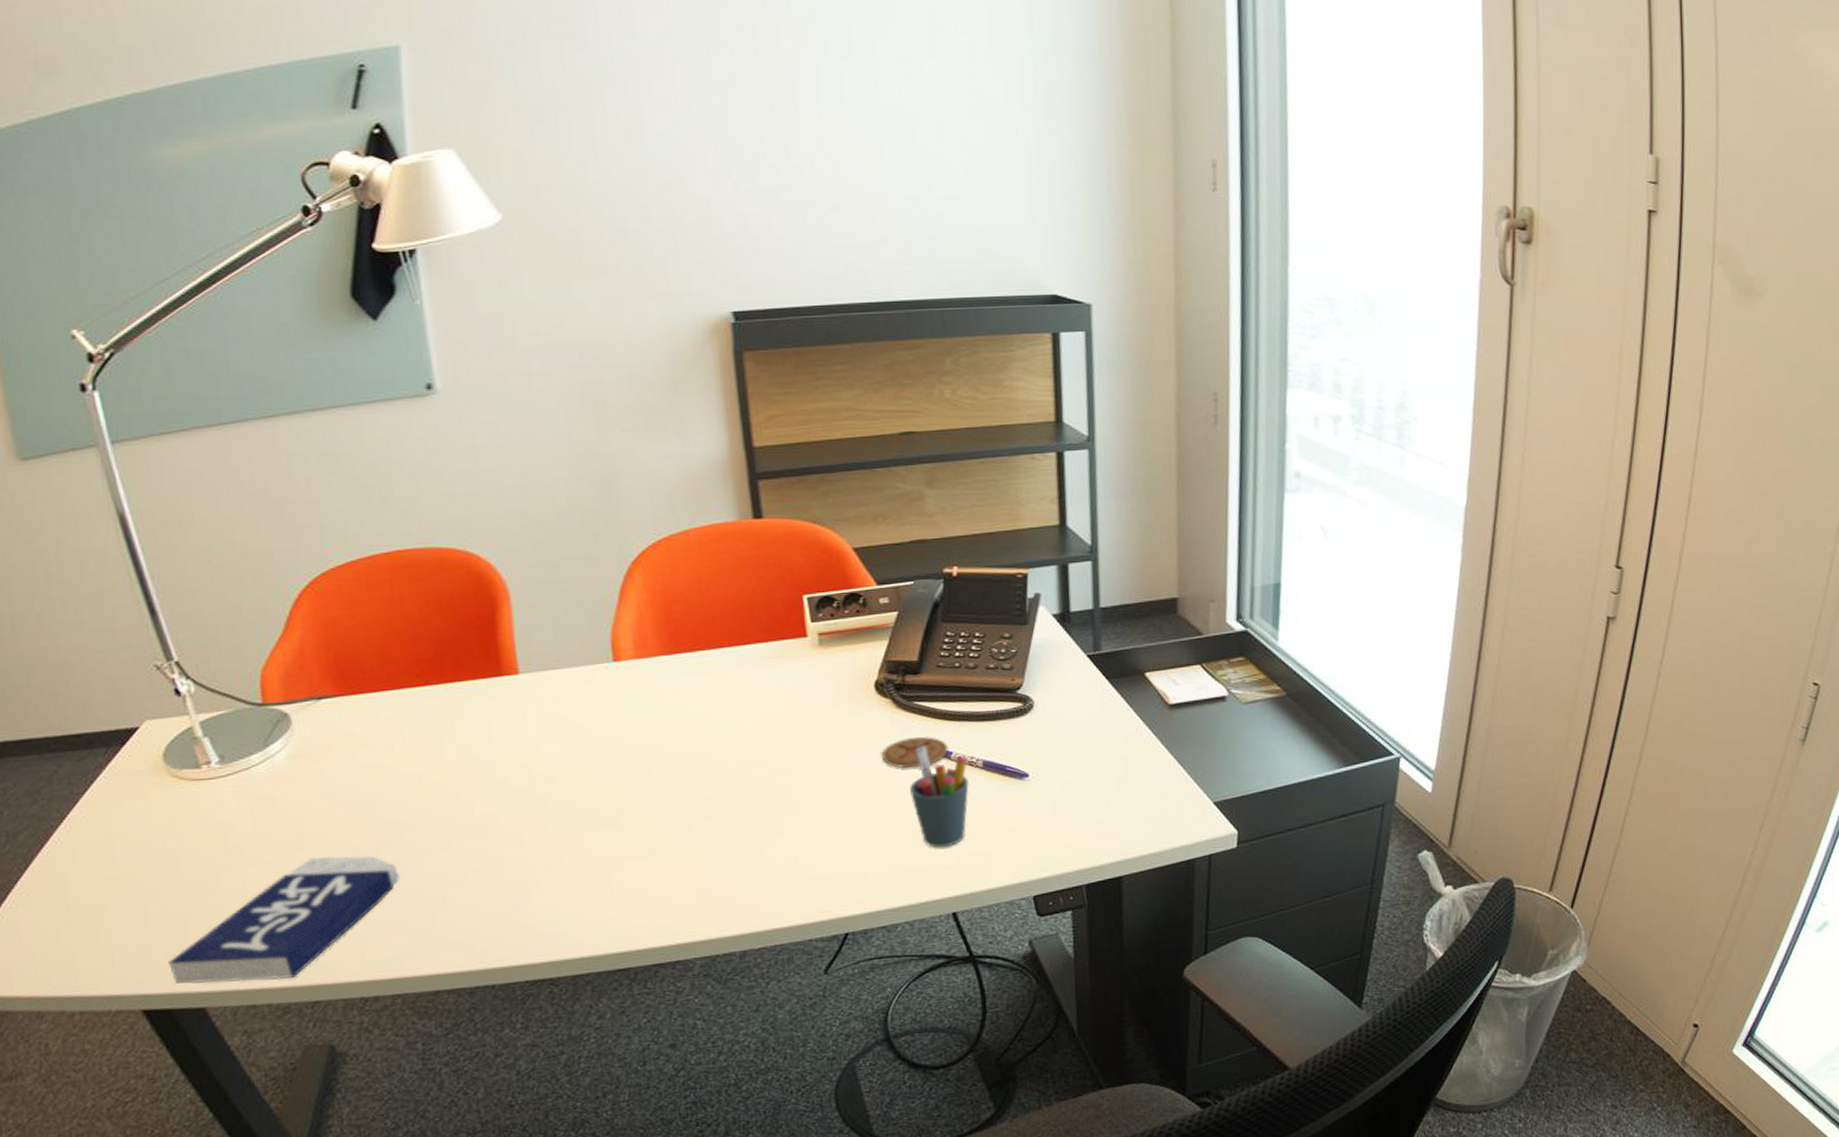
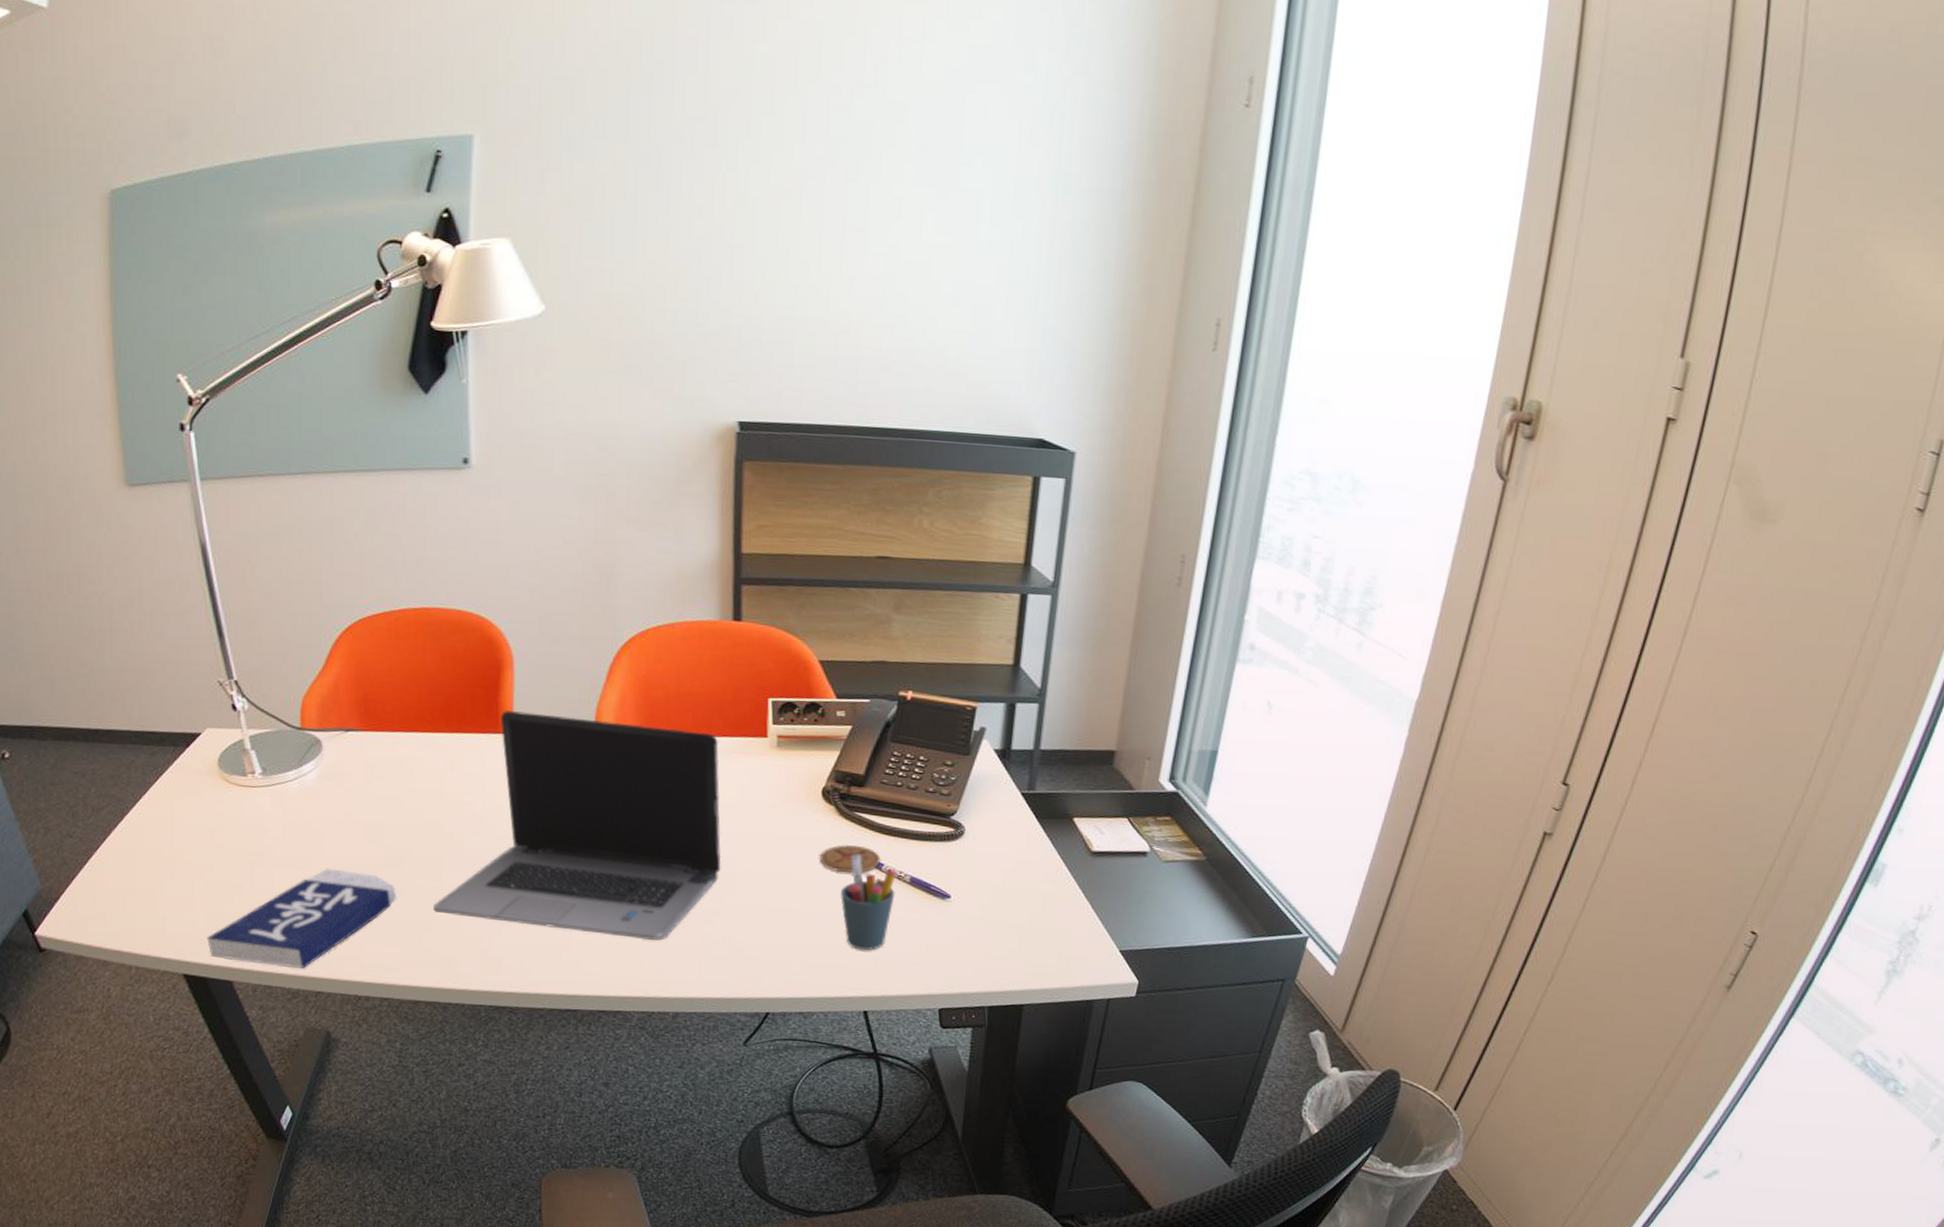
laptop computer: none [445,641,774,888] -> present [433,710,722,941]

